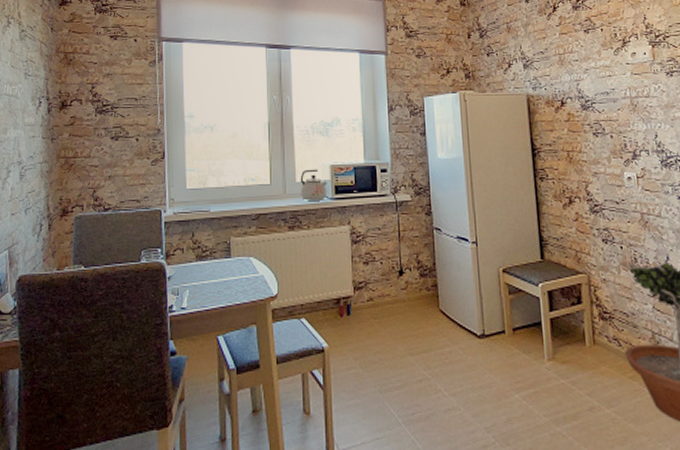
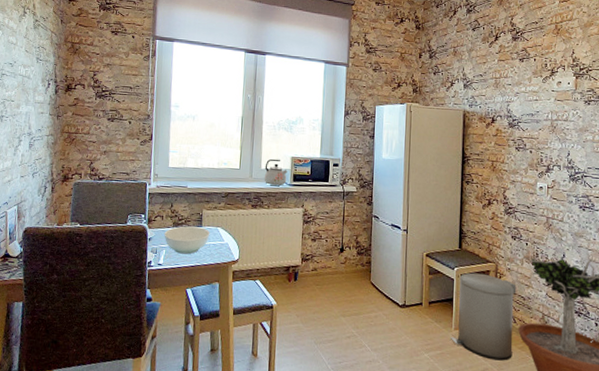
bowl: none [186,258,241,293] -> present [164,226,210,255]
pedal bin: none [544,288,623,396] -> present [451,272,517,361]

